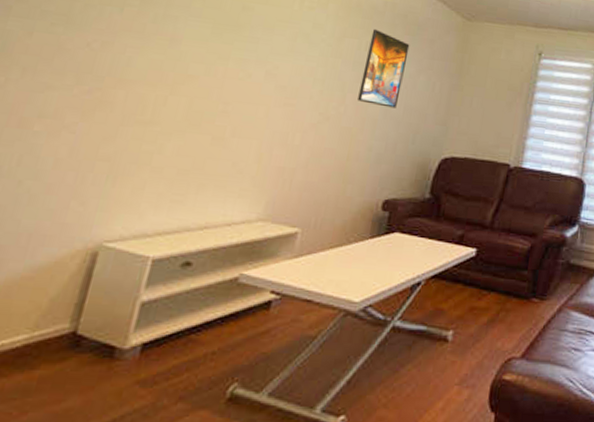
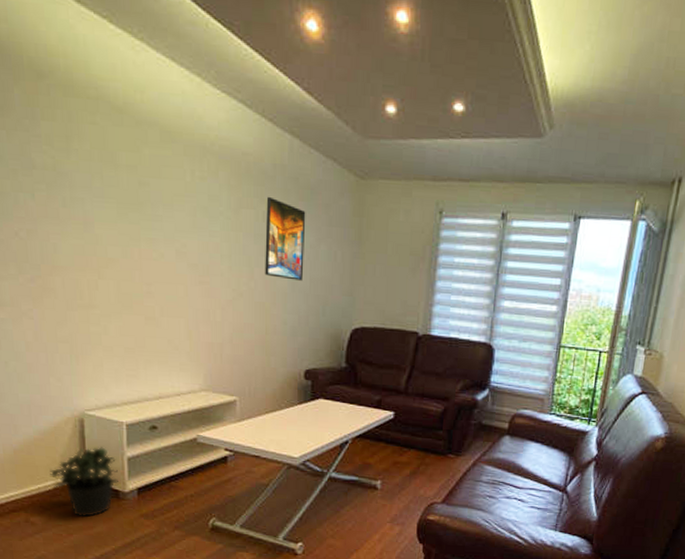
potted plant: none [24,288,125,387] -> present [50,447,118,518]

